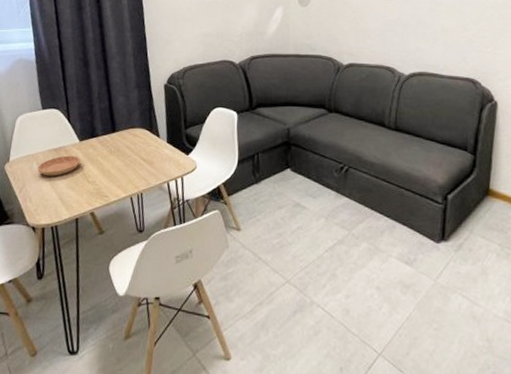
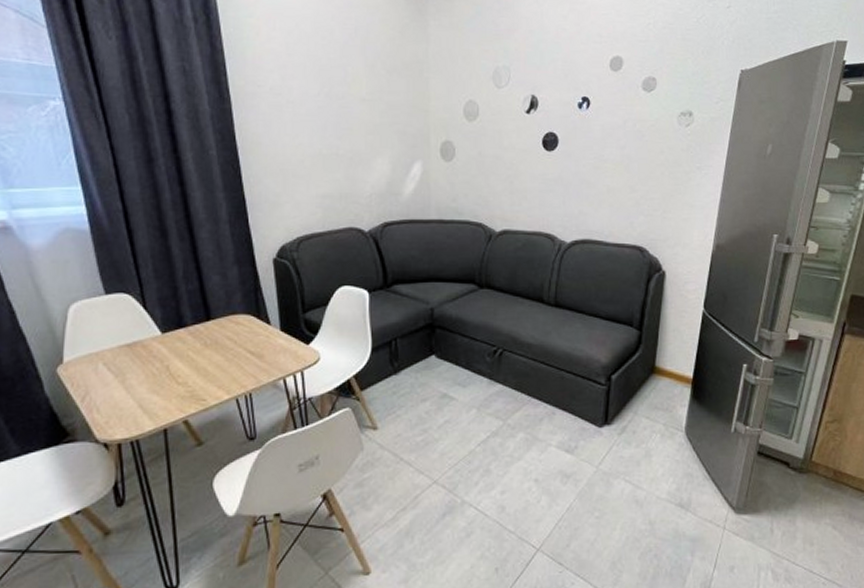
saucer: present [37,155,81,176] -> none [105,352,165,379]

